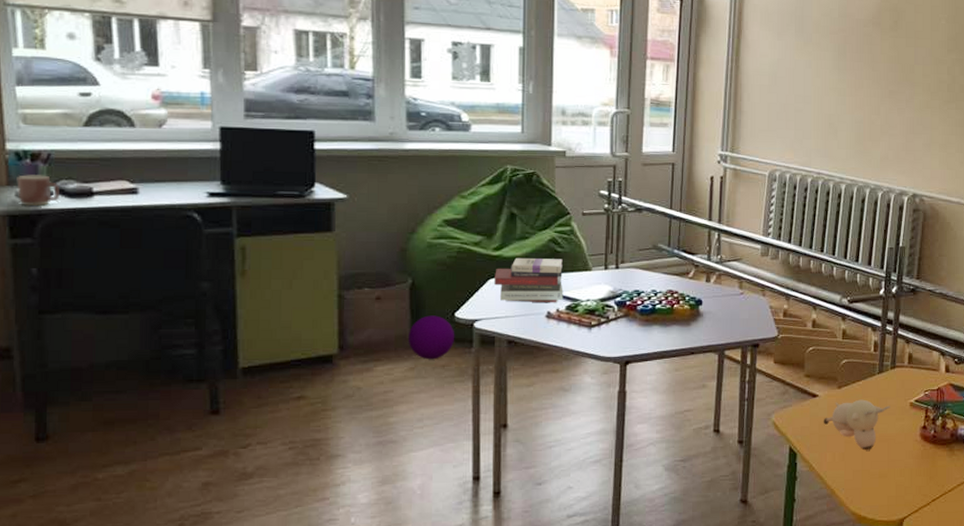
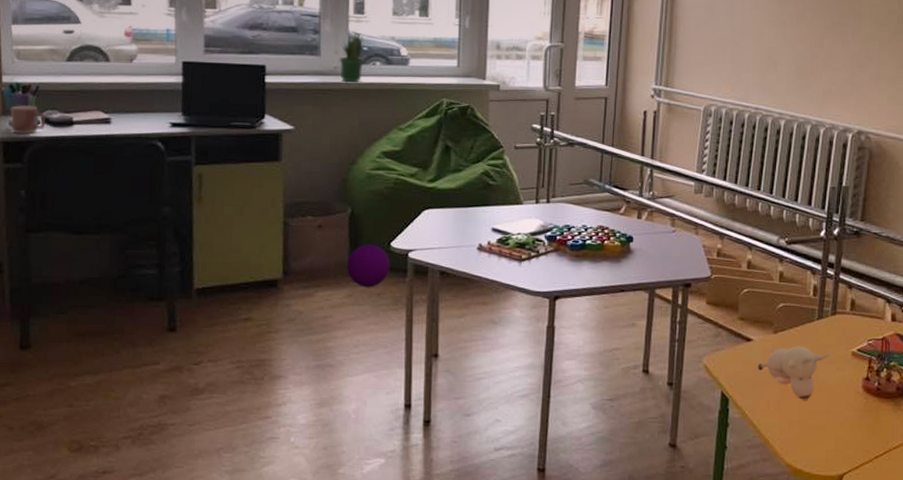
planter: none [395,96,423,150] -> present [339,31,365,83]
books: present [494,257,563,303] -> none [429,189,495,236]

